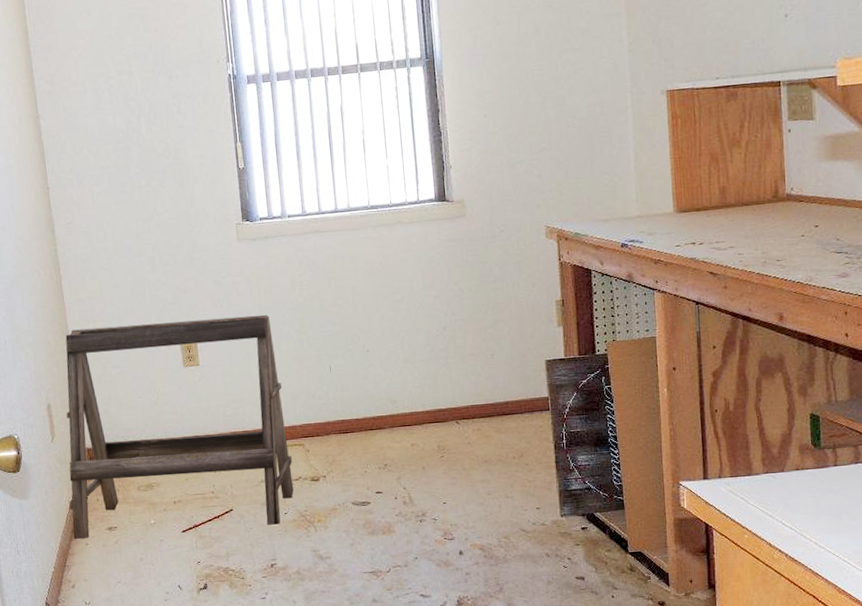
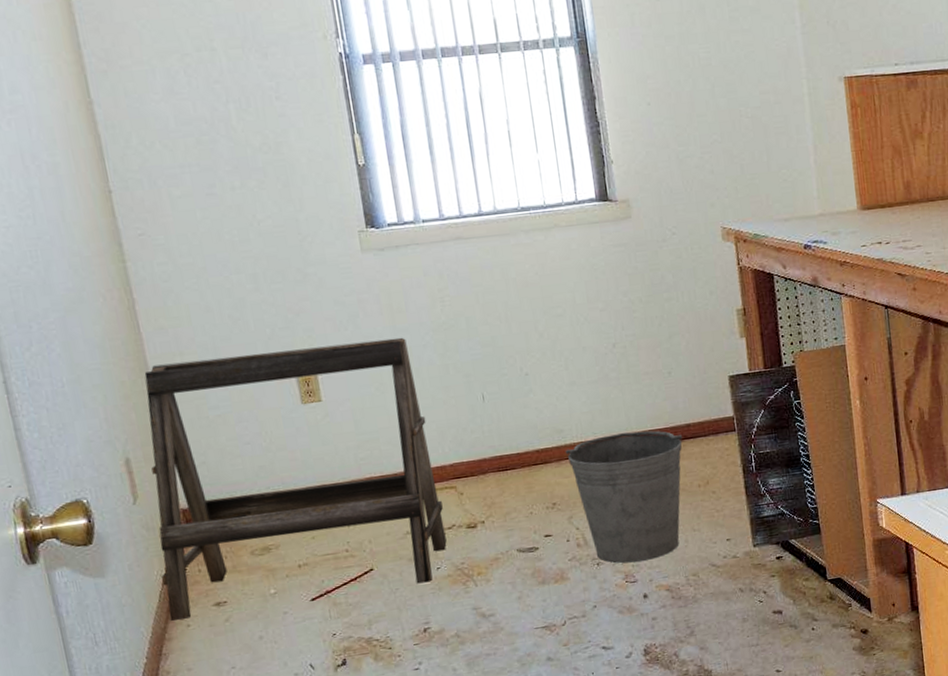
bucket: none [397,405,502,522] -> present [565,430,683,563]

